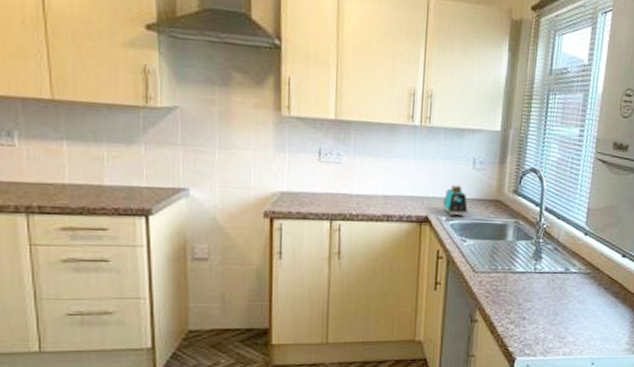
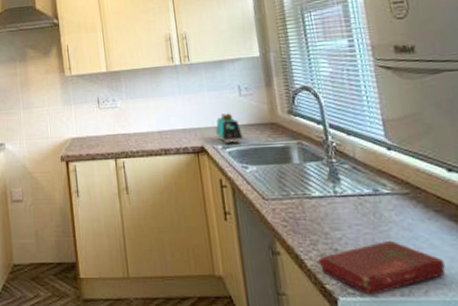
book: none [507,311,600,356] -> present [318,240,446,296]

